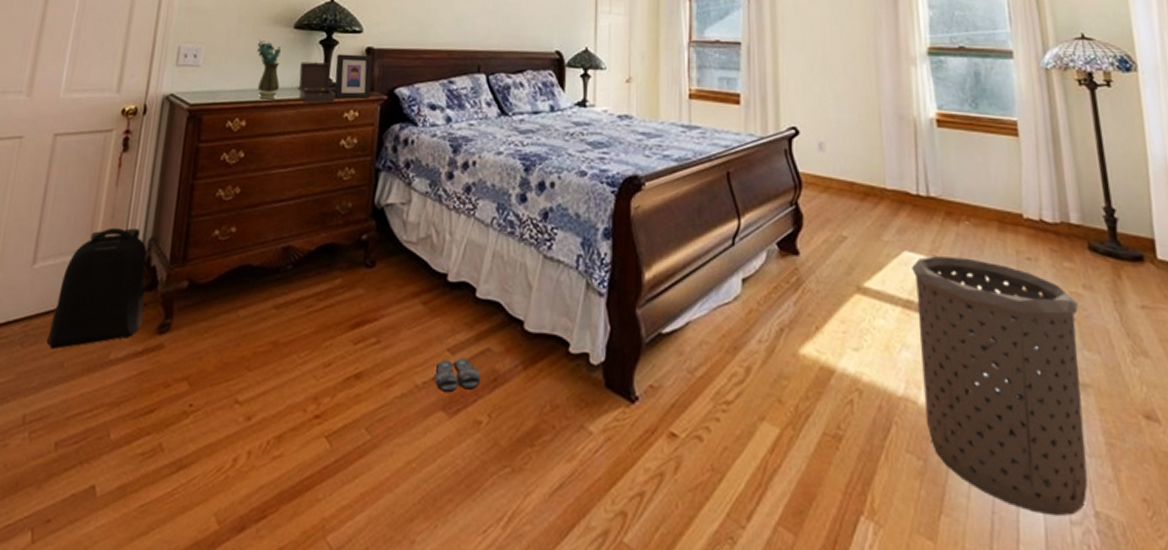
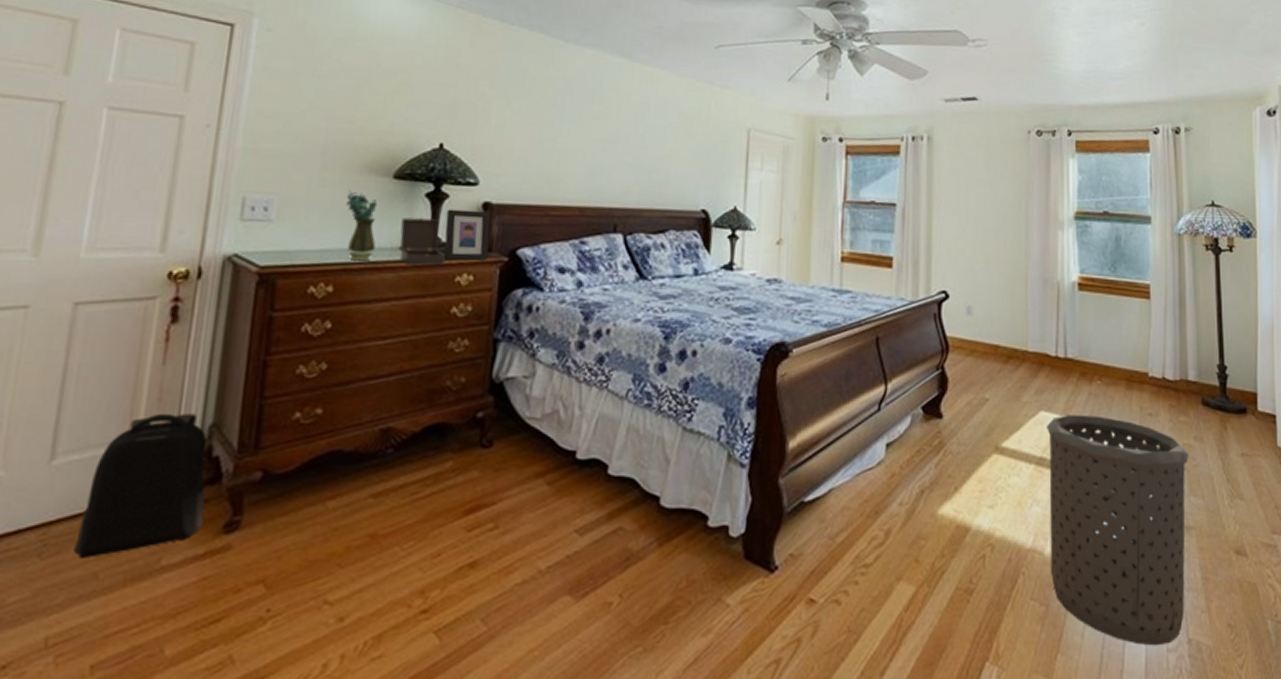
slippers: present [434,357,481,392] -> none [560,538,612,574]

